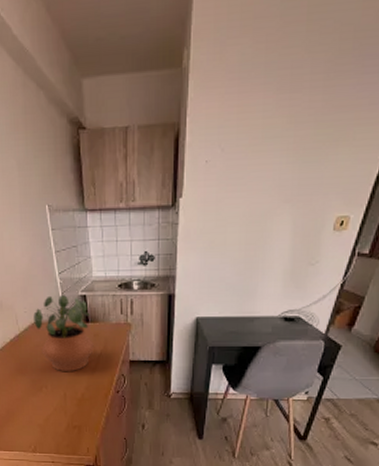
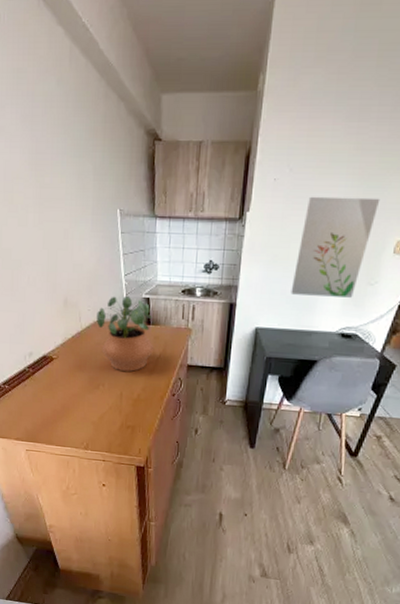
wall art: none [230,173,317,281] -> present [291,196,381,298]

